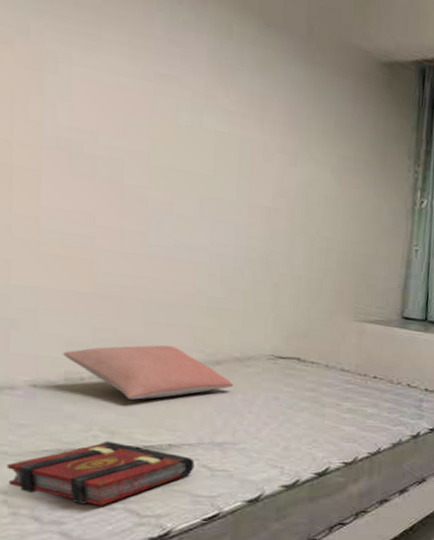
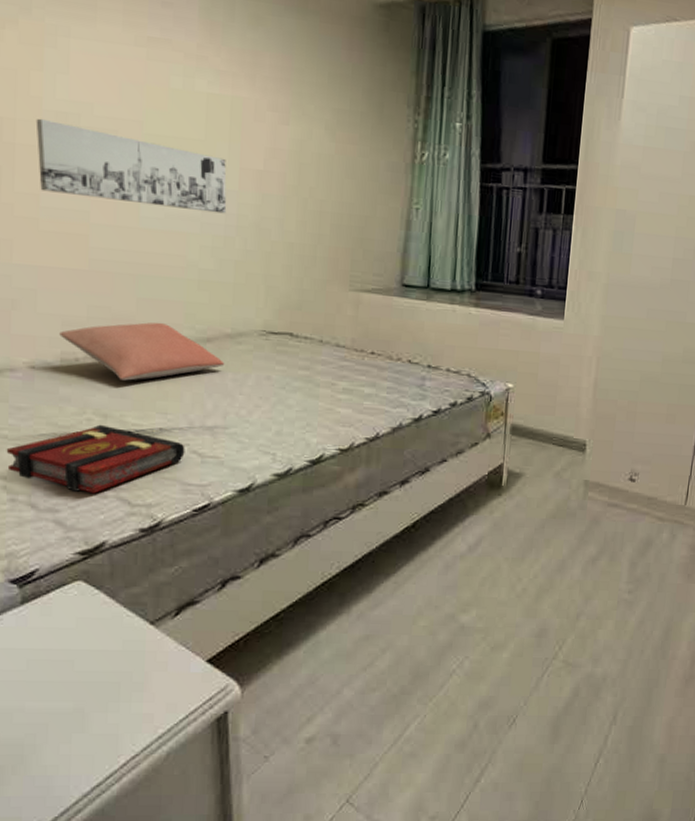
wall art: none [35,142,236,246] -> present [35,118,227,214]

